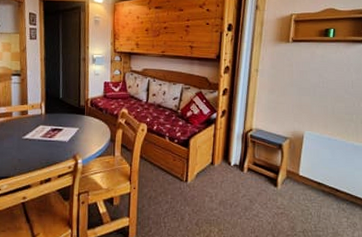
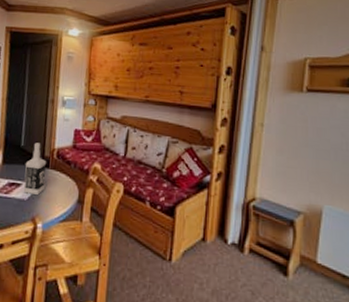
vodka: none [64,95,83,137] -> present [23,143,47,195]

